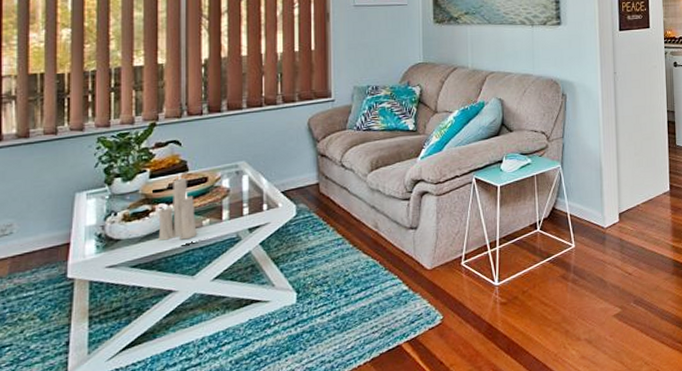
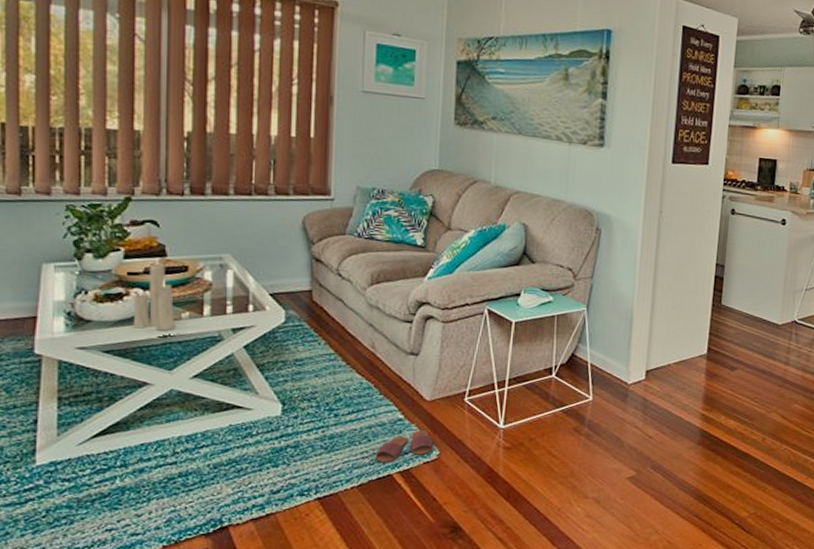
slippers: none [384,297,437,335] -> present [375,430,434,463]

